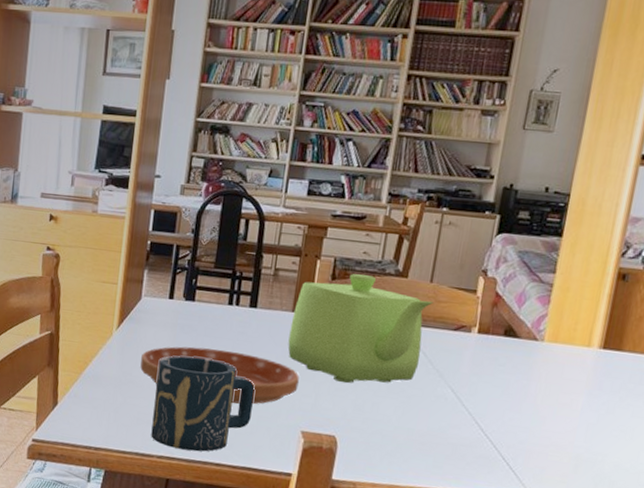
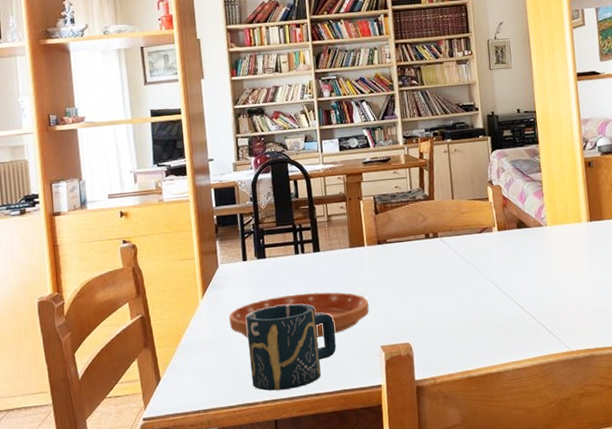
teapot: present [287,274,433,383] -> none [351,204,460,297]

